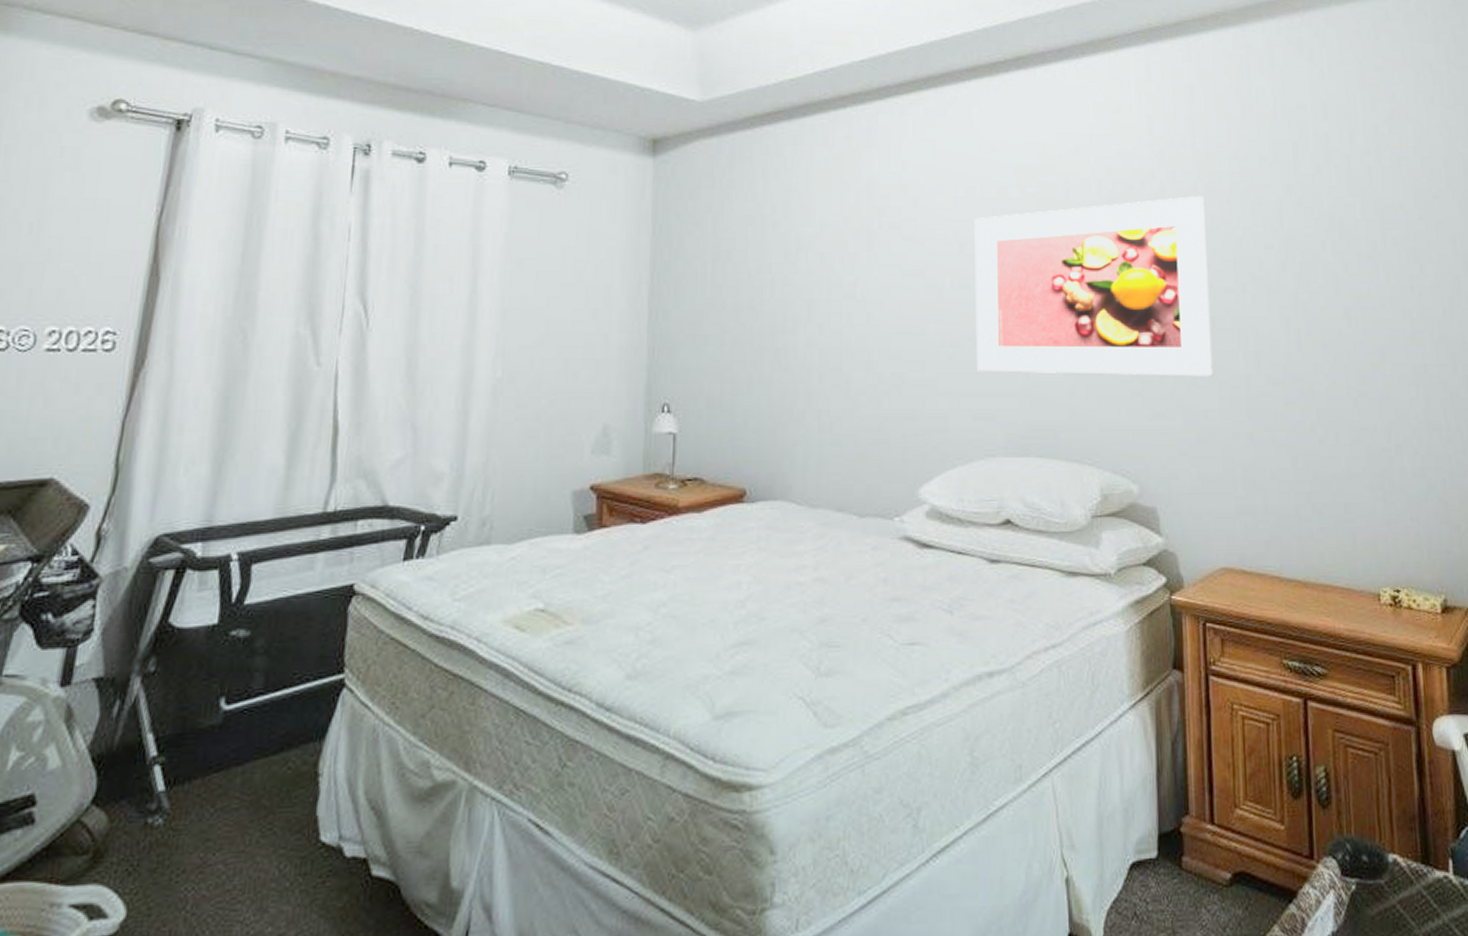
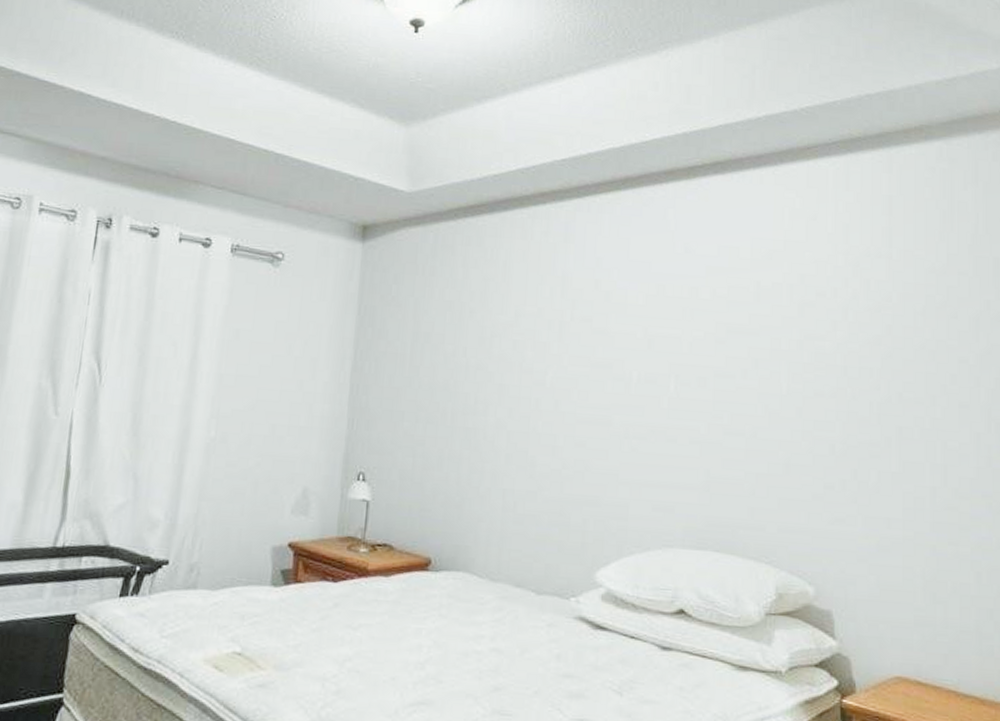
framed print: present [974,195,1213,377] -> none [658,305,898,486]

